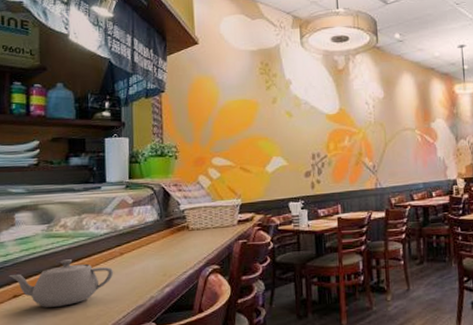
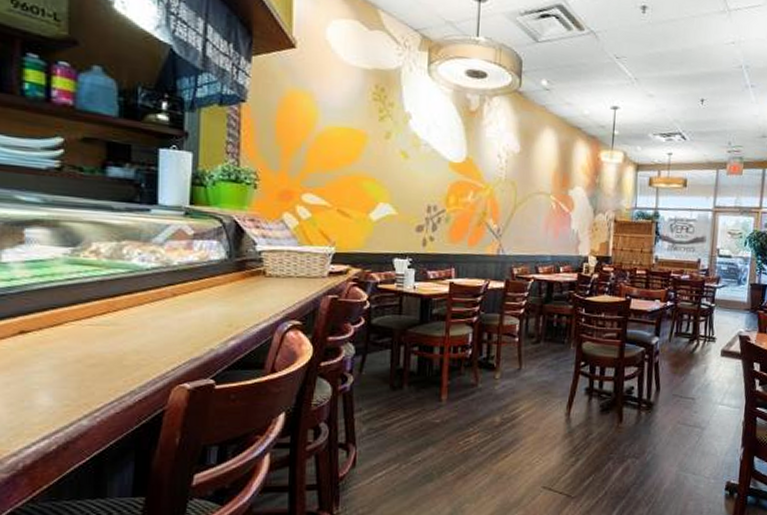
teapot: present [9,259,114,307] -> none [14,294,163,350]

